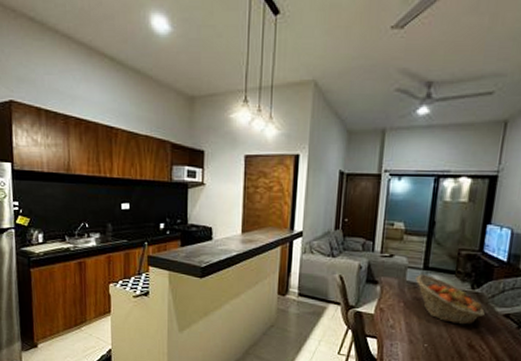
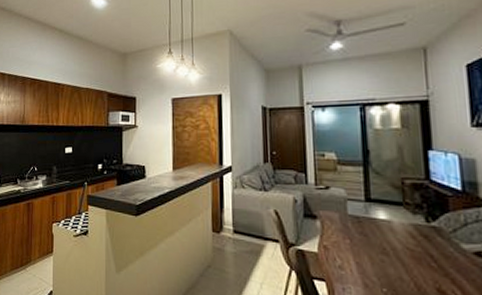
fruit basket: present [415,274,485,325] -> none [358,207,449,266]

